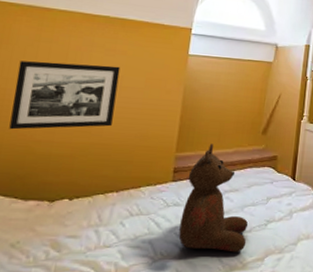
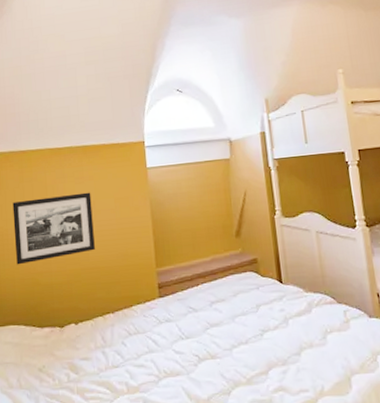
teddy bear: present [178,144,249,252] -> none [173,254,246,367]

